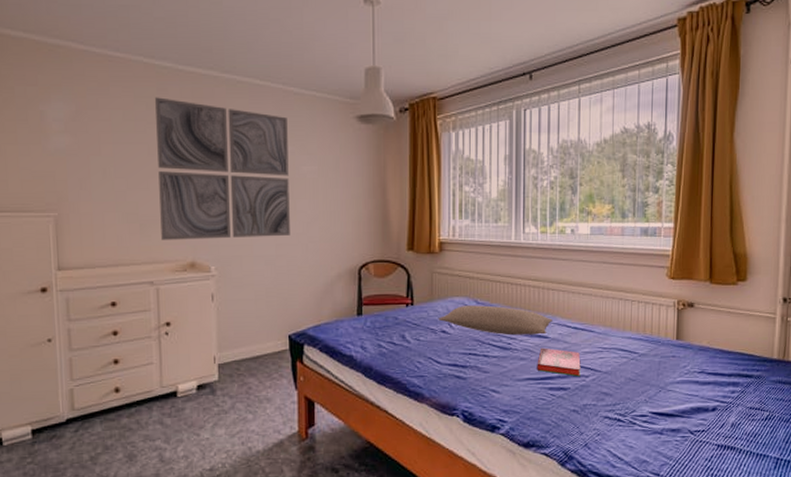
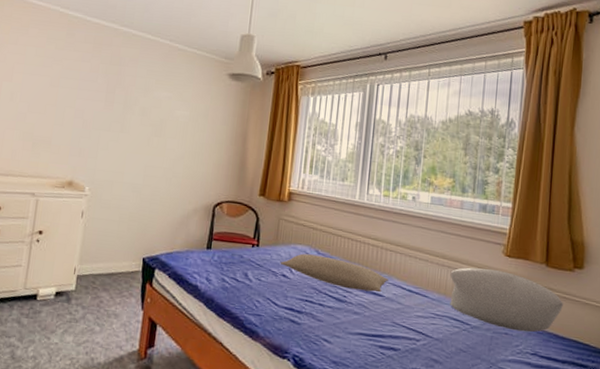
wall art: present [154,97,290,240] -> none [48,40,170,169]
hardback book: present [537,347,581,377] -> none [369,305,413,340]
pillow: none [615,293,728,352] -> present [450,267,563,333]

